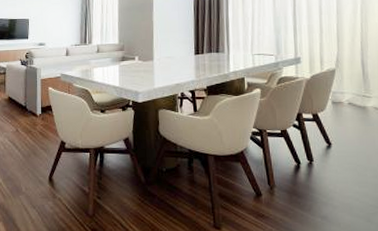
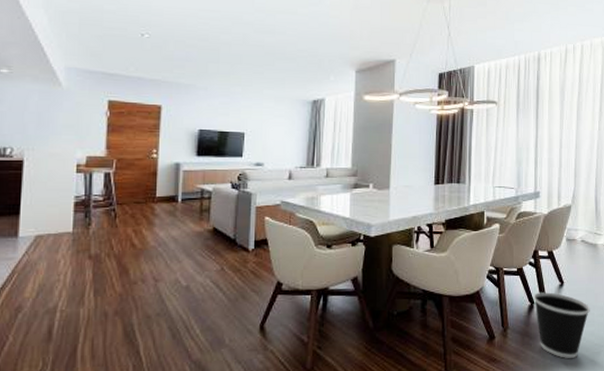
wastebasket: none [299,153,362,218] -> present [533,292,590,358]

